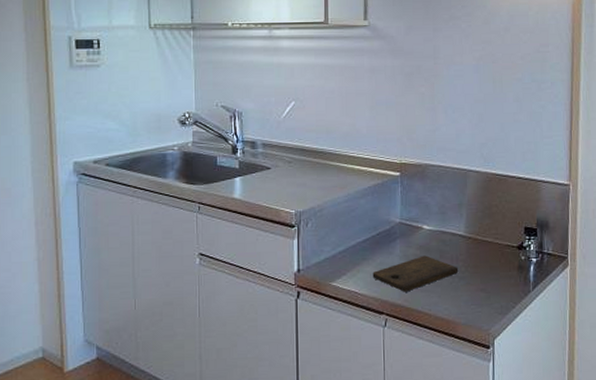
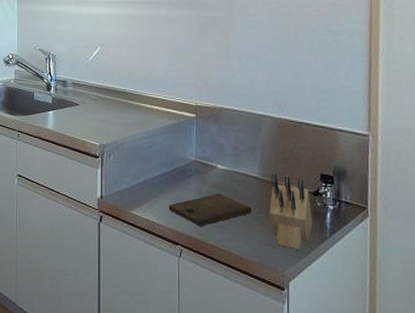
knife block: none [475,229,517,306] -> present [269,173,313,249]

